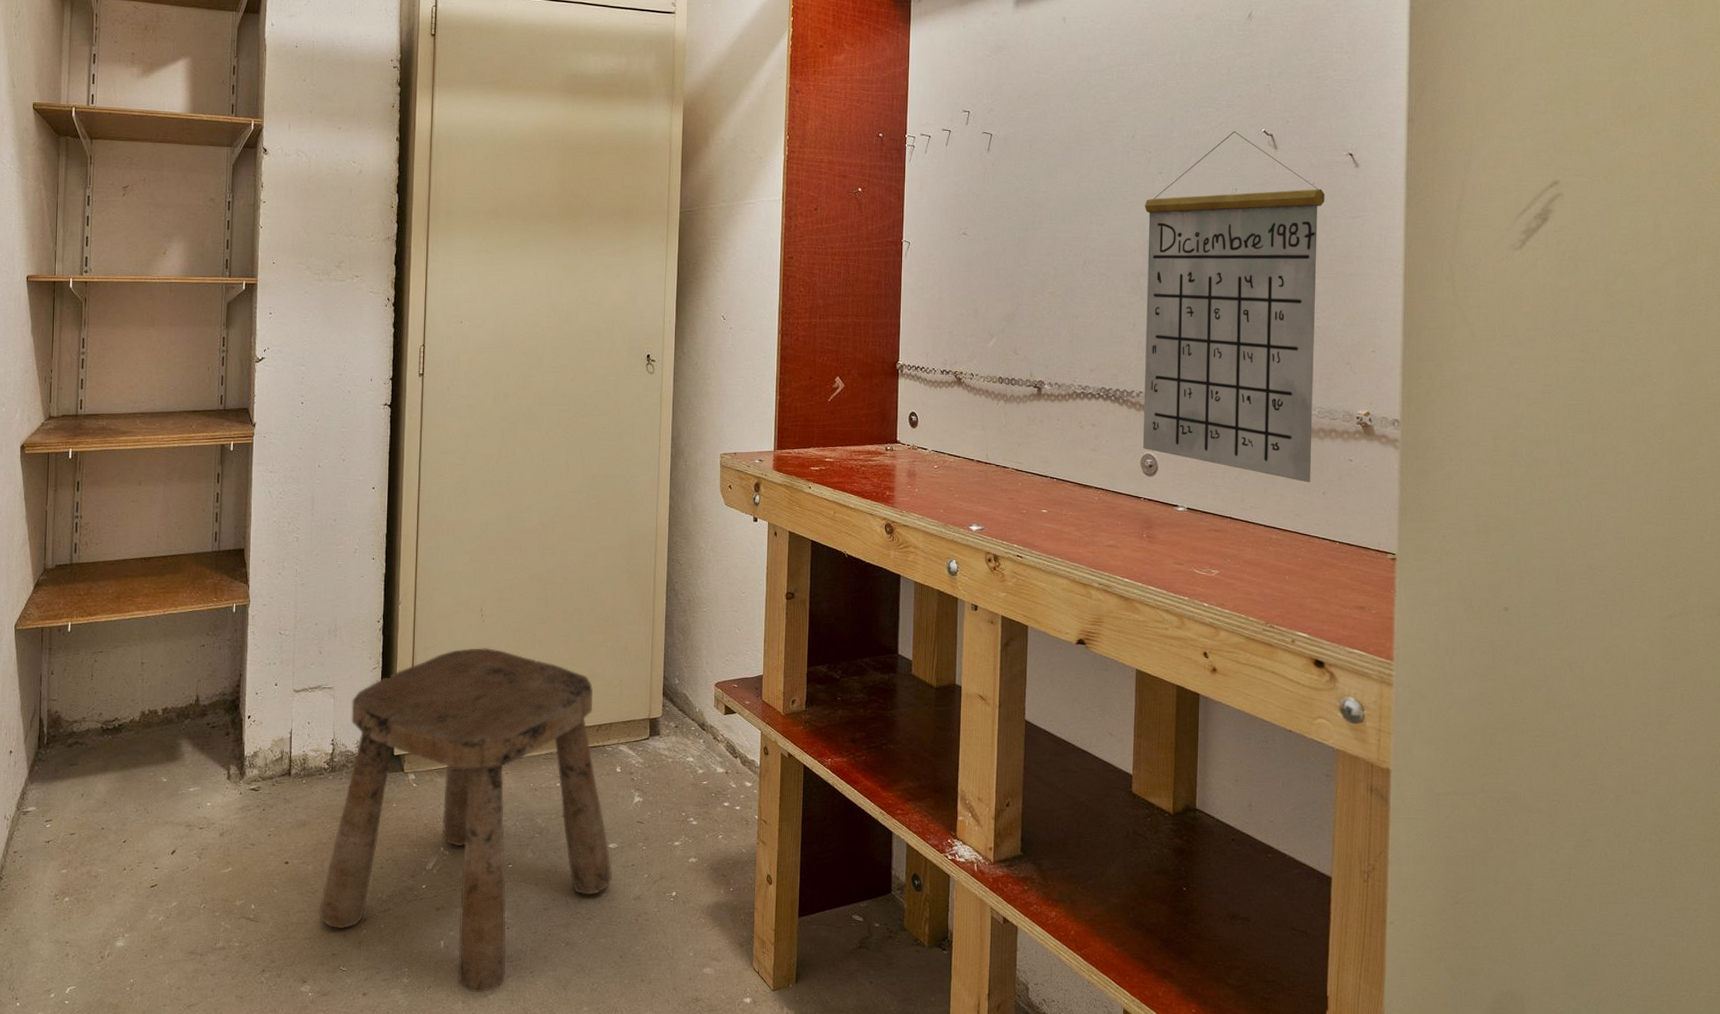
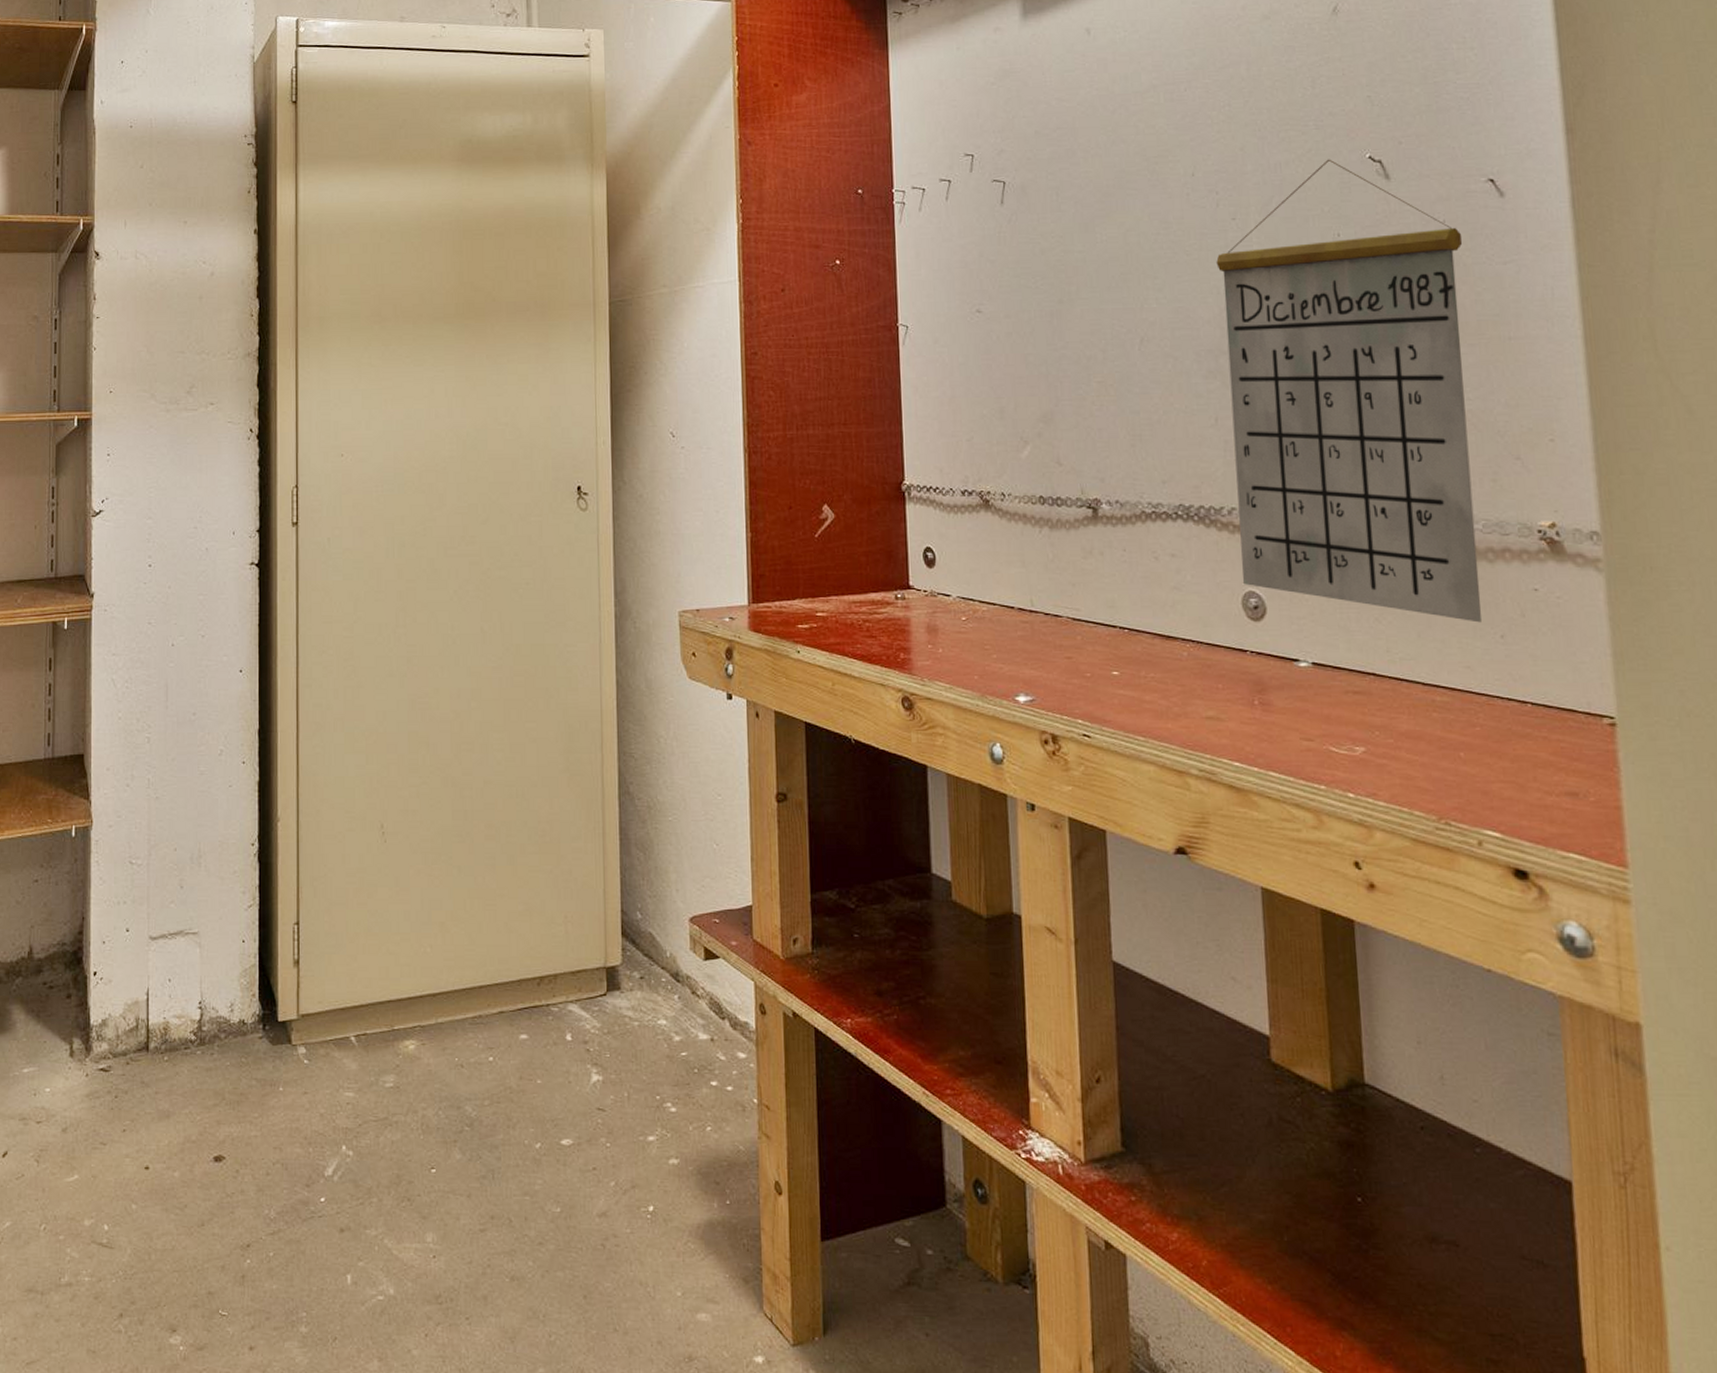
stool: present [319,648,613,993] -> none [190,876,569,1347]

